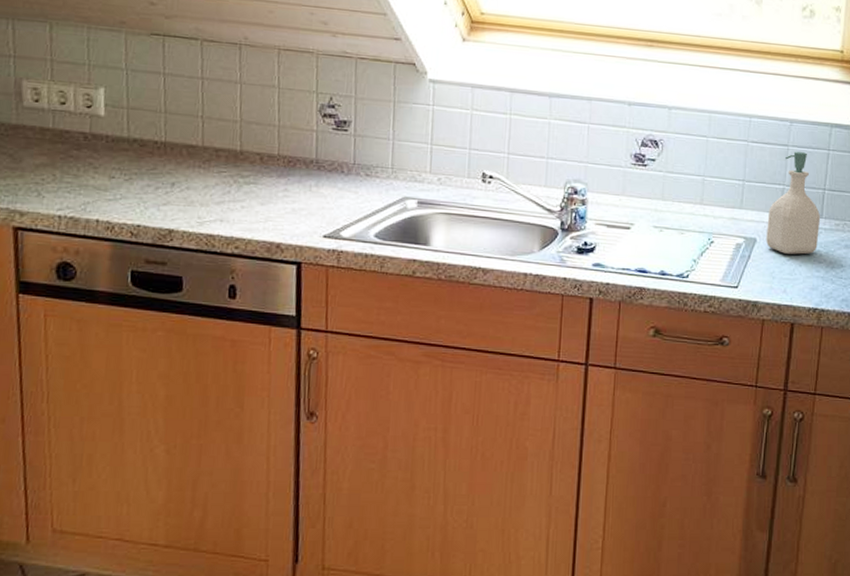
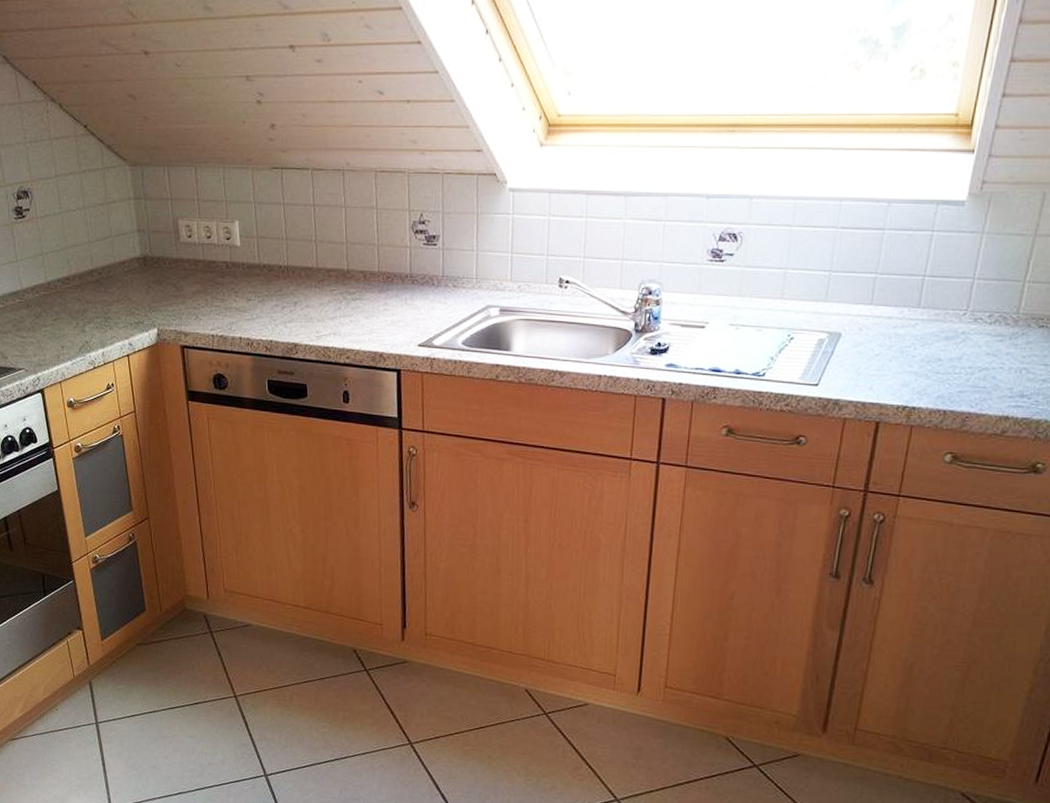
soap bottle: present [766,152,821,255] -> none [852,235,918,349]

